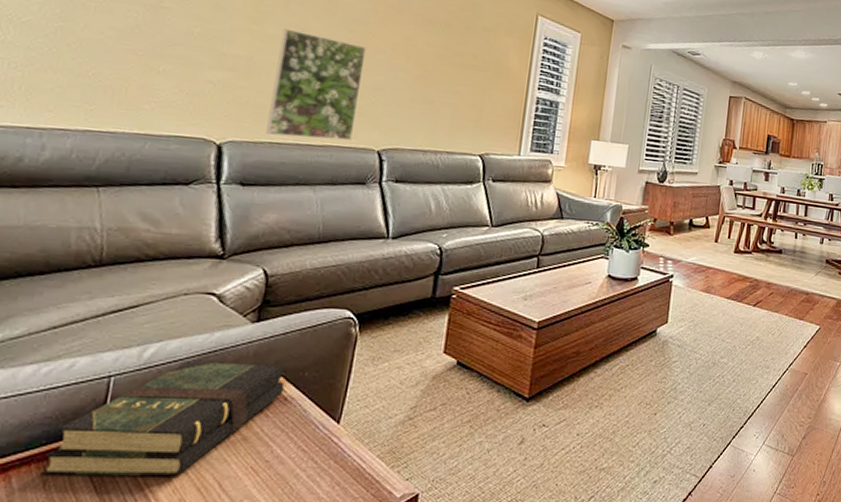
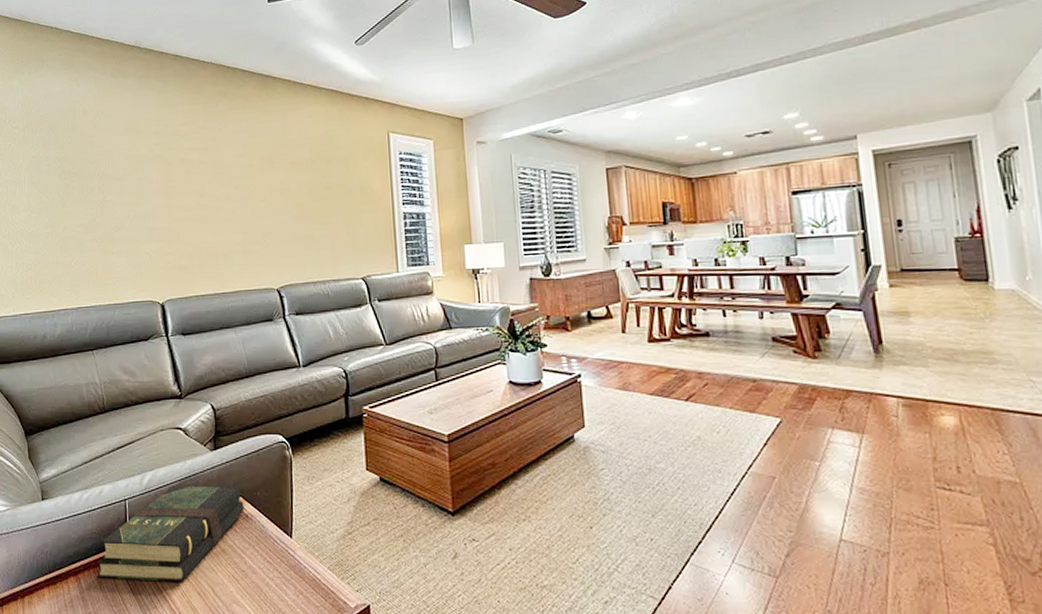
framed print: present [266,28,367,141] -> none [188,197,256,290]

